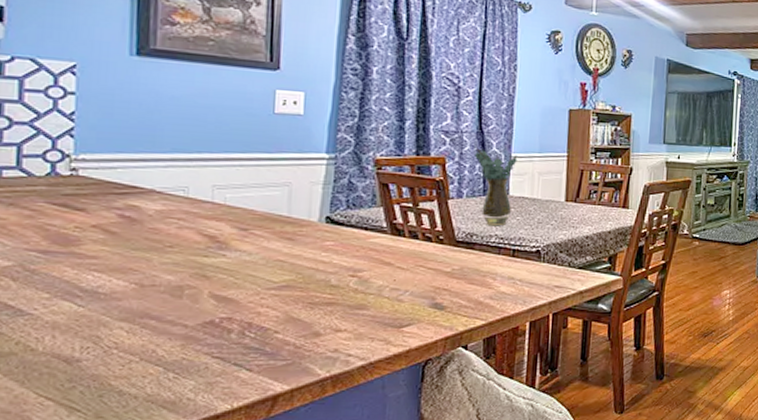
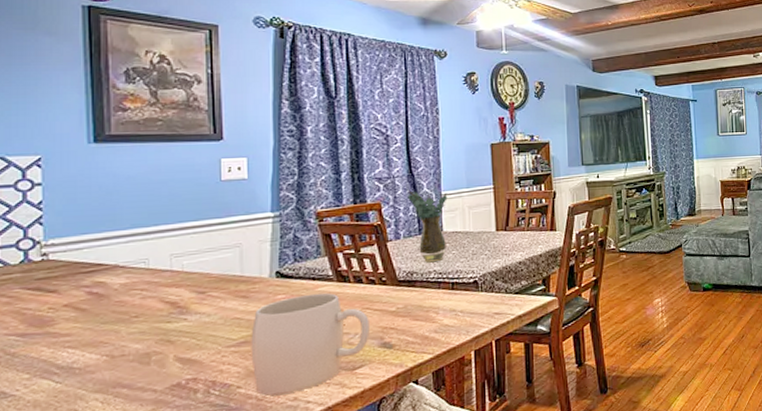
mug: none [291,244,422,345] -> present [251,293,370,396]

